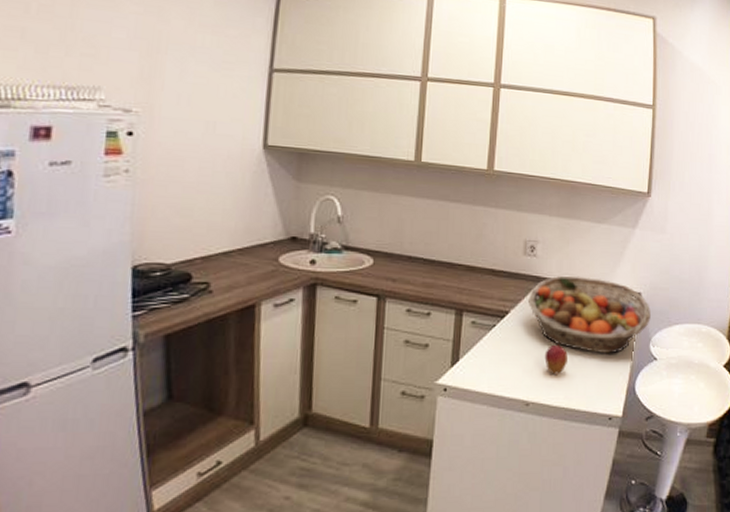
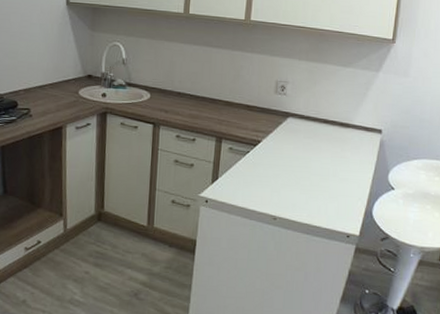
fruit basket: present [528,275,651,354] -> none [278,112,390,182]
fruit: present [544,344,567,374] -> none [291,170,311,196]

